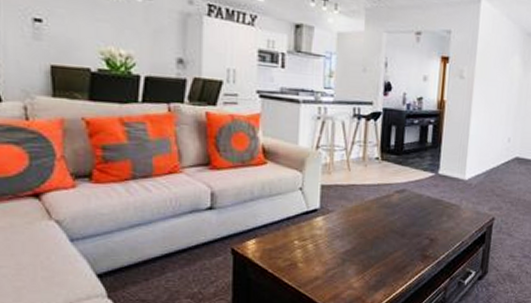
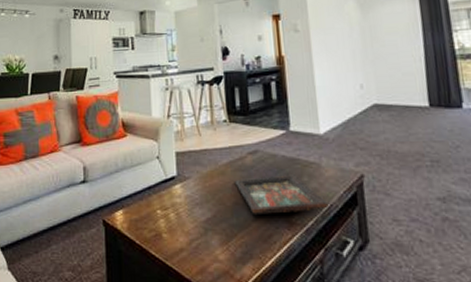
decorative tray: none [378,214,460,249] -> present [234,175,328,216]

